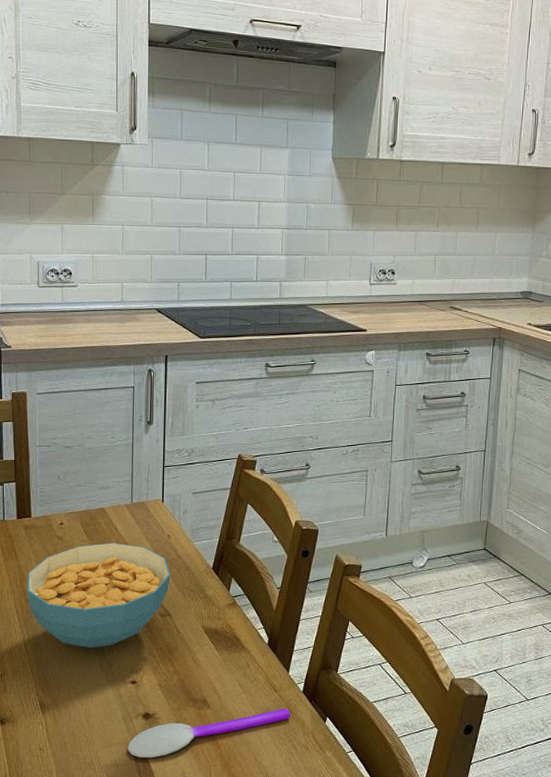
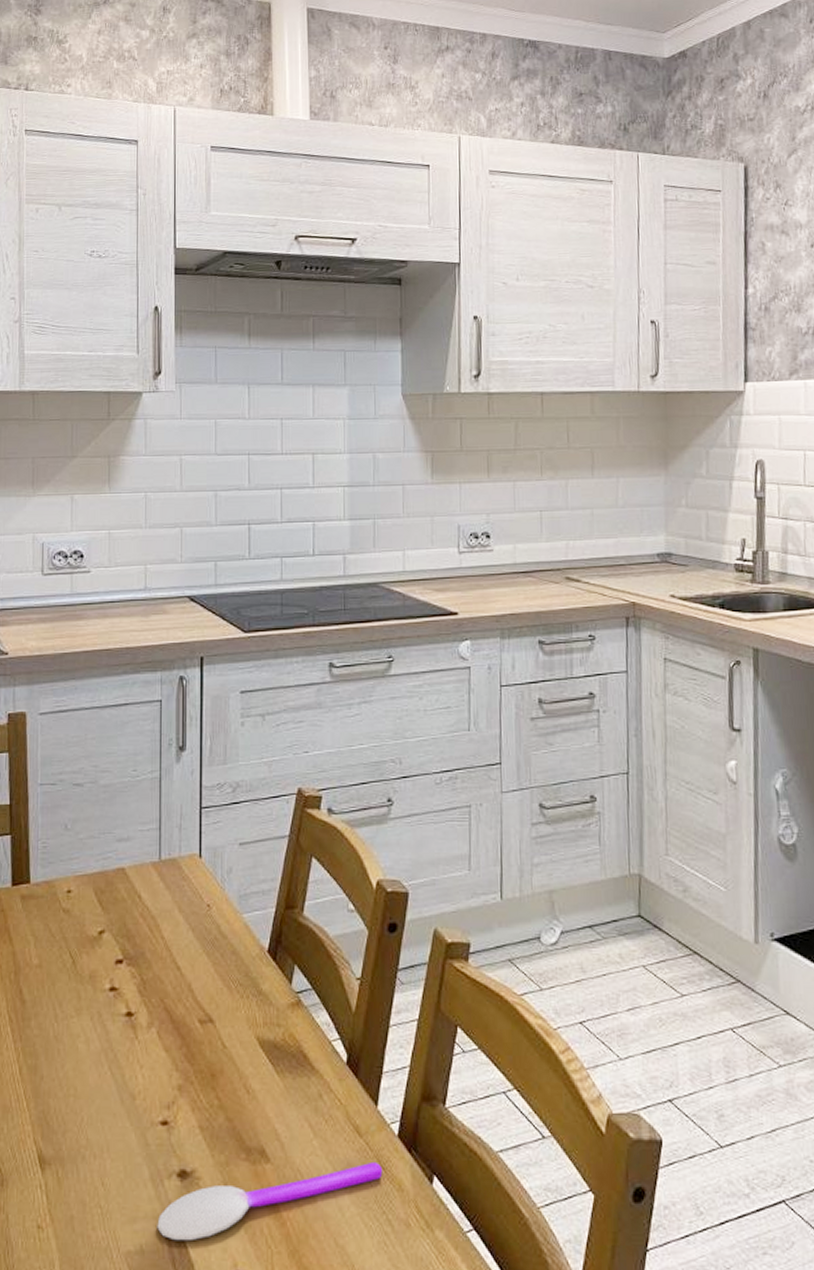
cereal bowl: present [27,543,171,648] -> none [23,917,212,1072]

